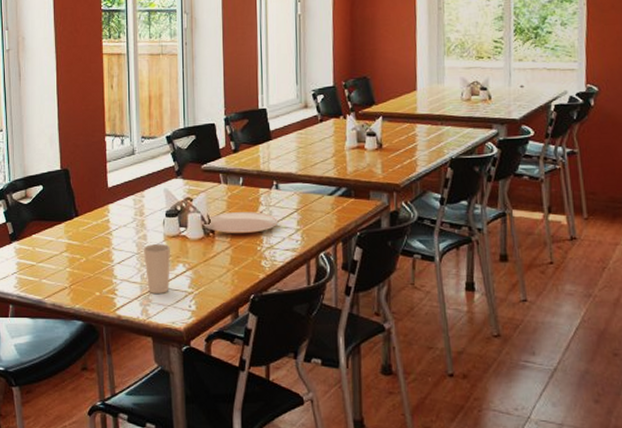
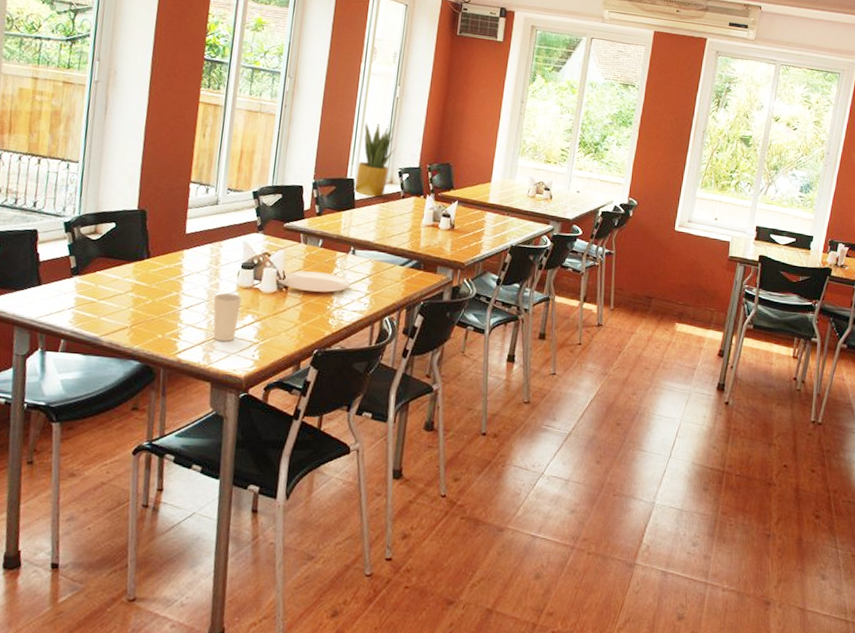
planter: none [267,45,305,125] -> present [354,122,395,197]

